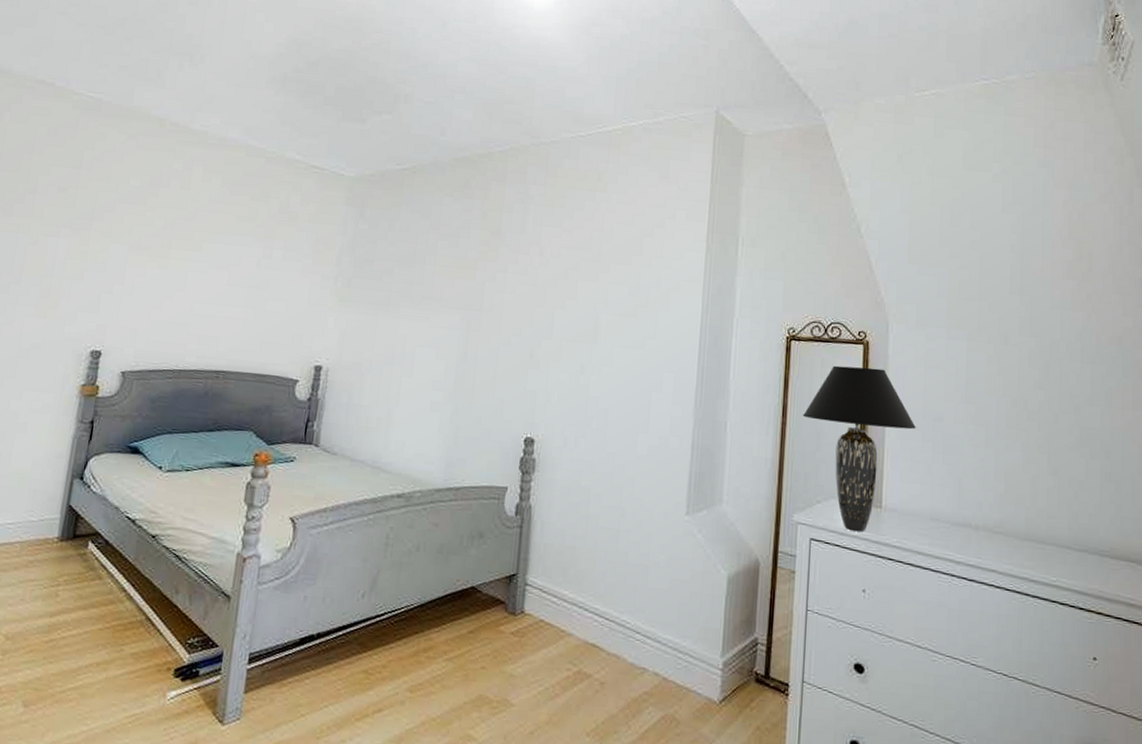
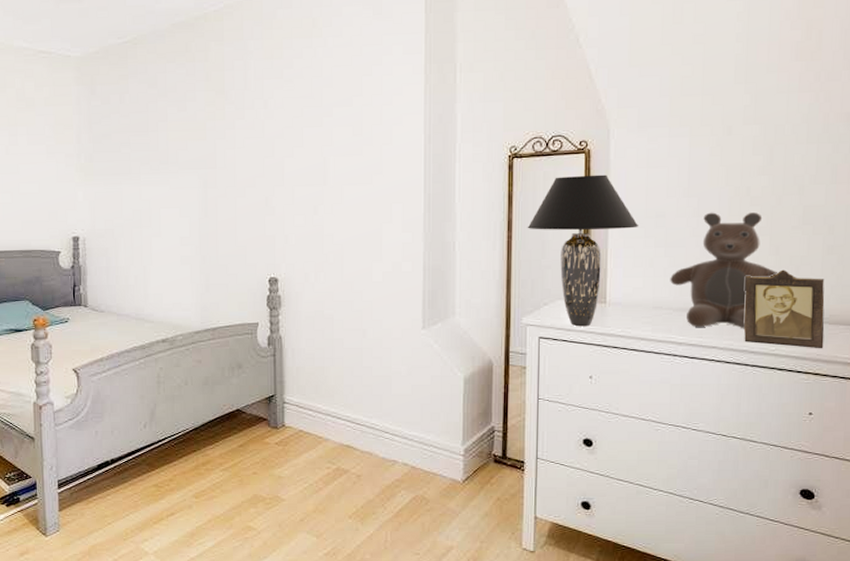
stuffed animal: none [948,422,1057,554] -> present [670,212,779,329]
photo frame: none [1024,492,1106,586] -> present [744,269,825,349]

